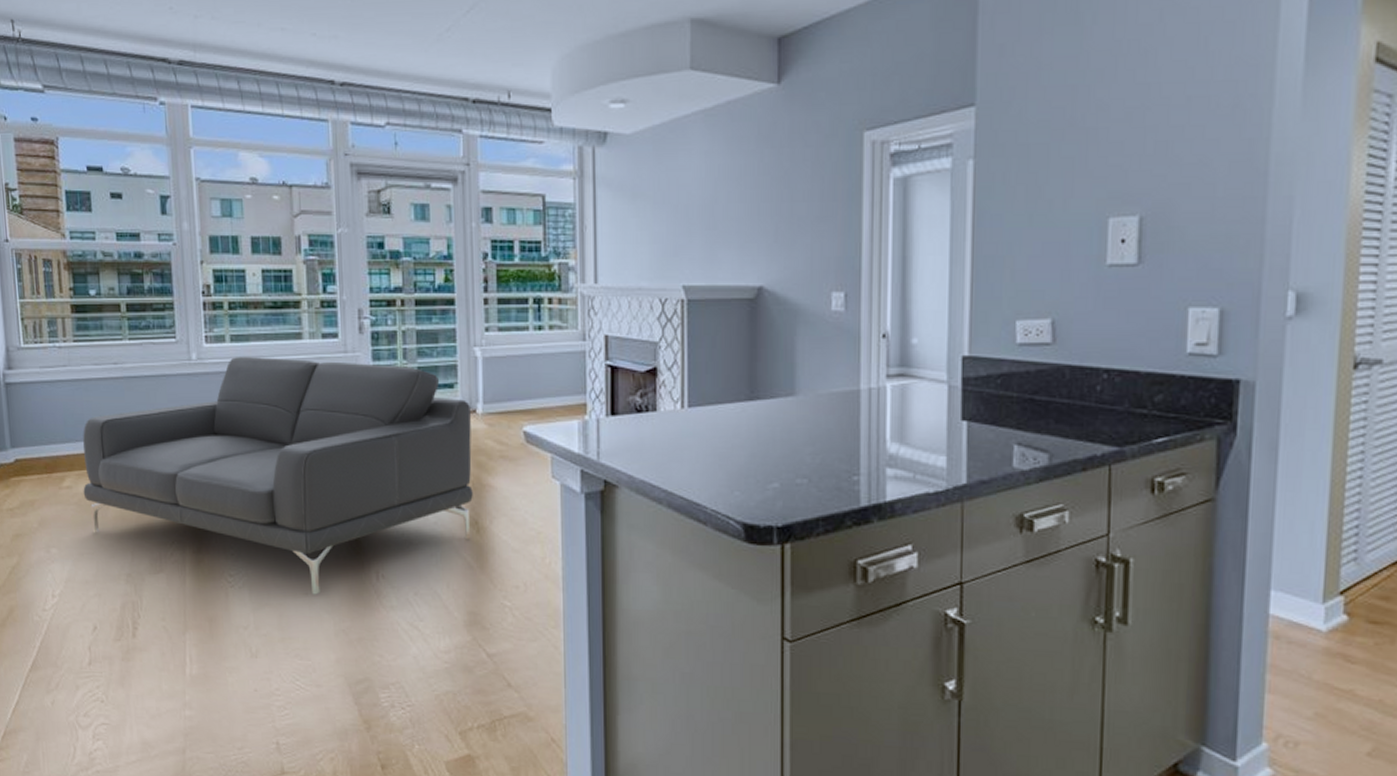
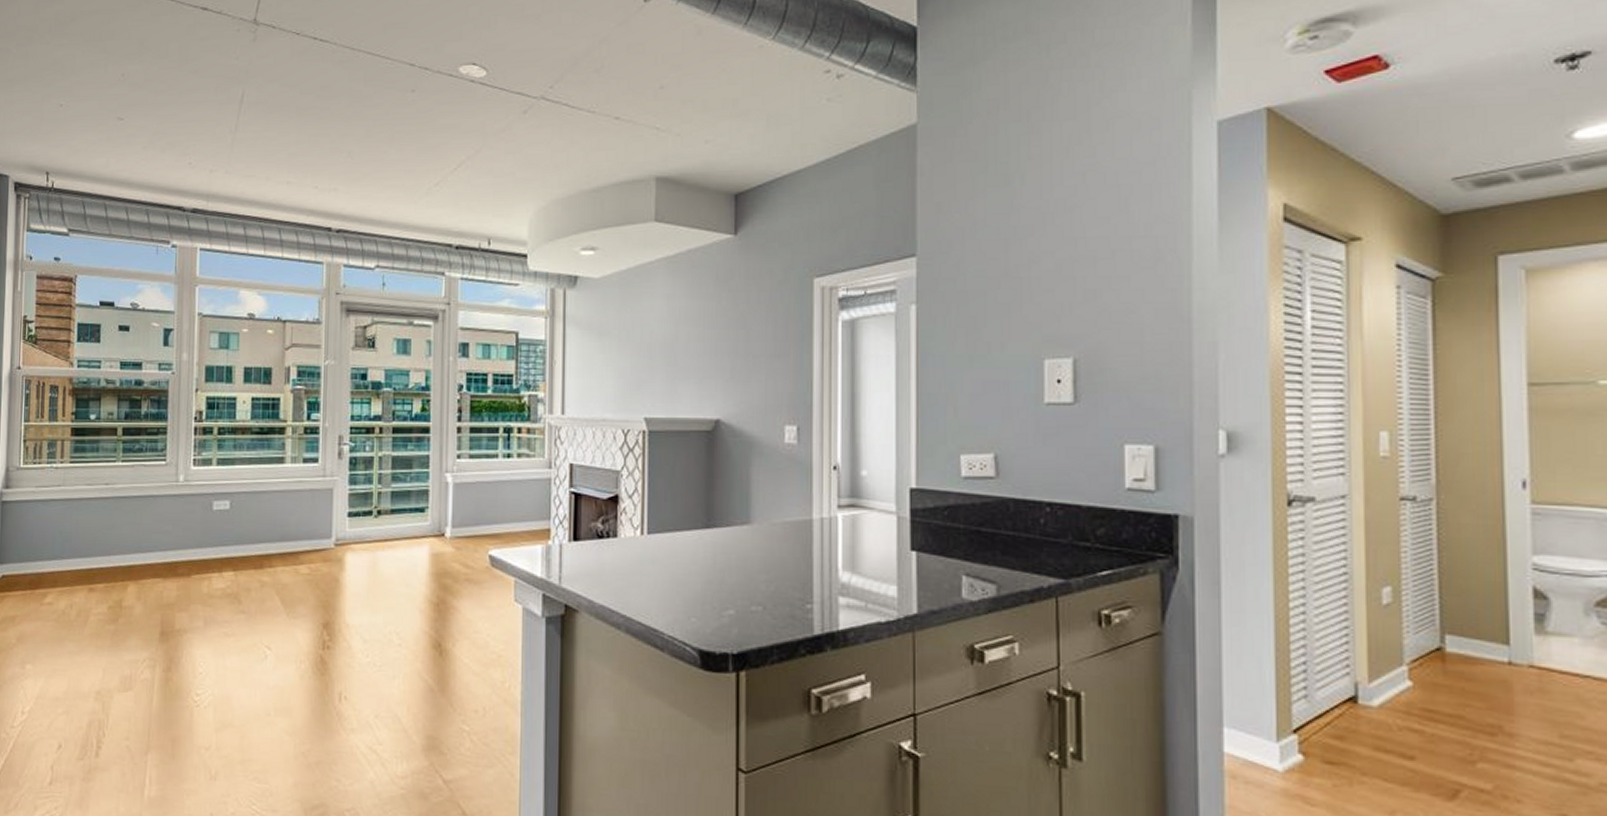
sofa: present [83,356,473,595] -> none [63,478,439,716]

